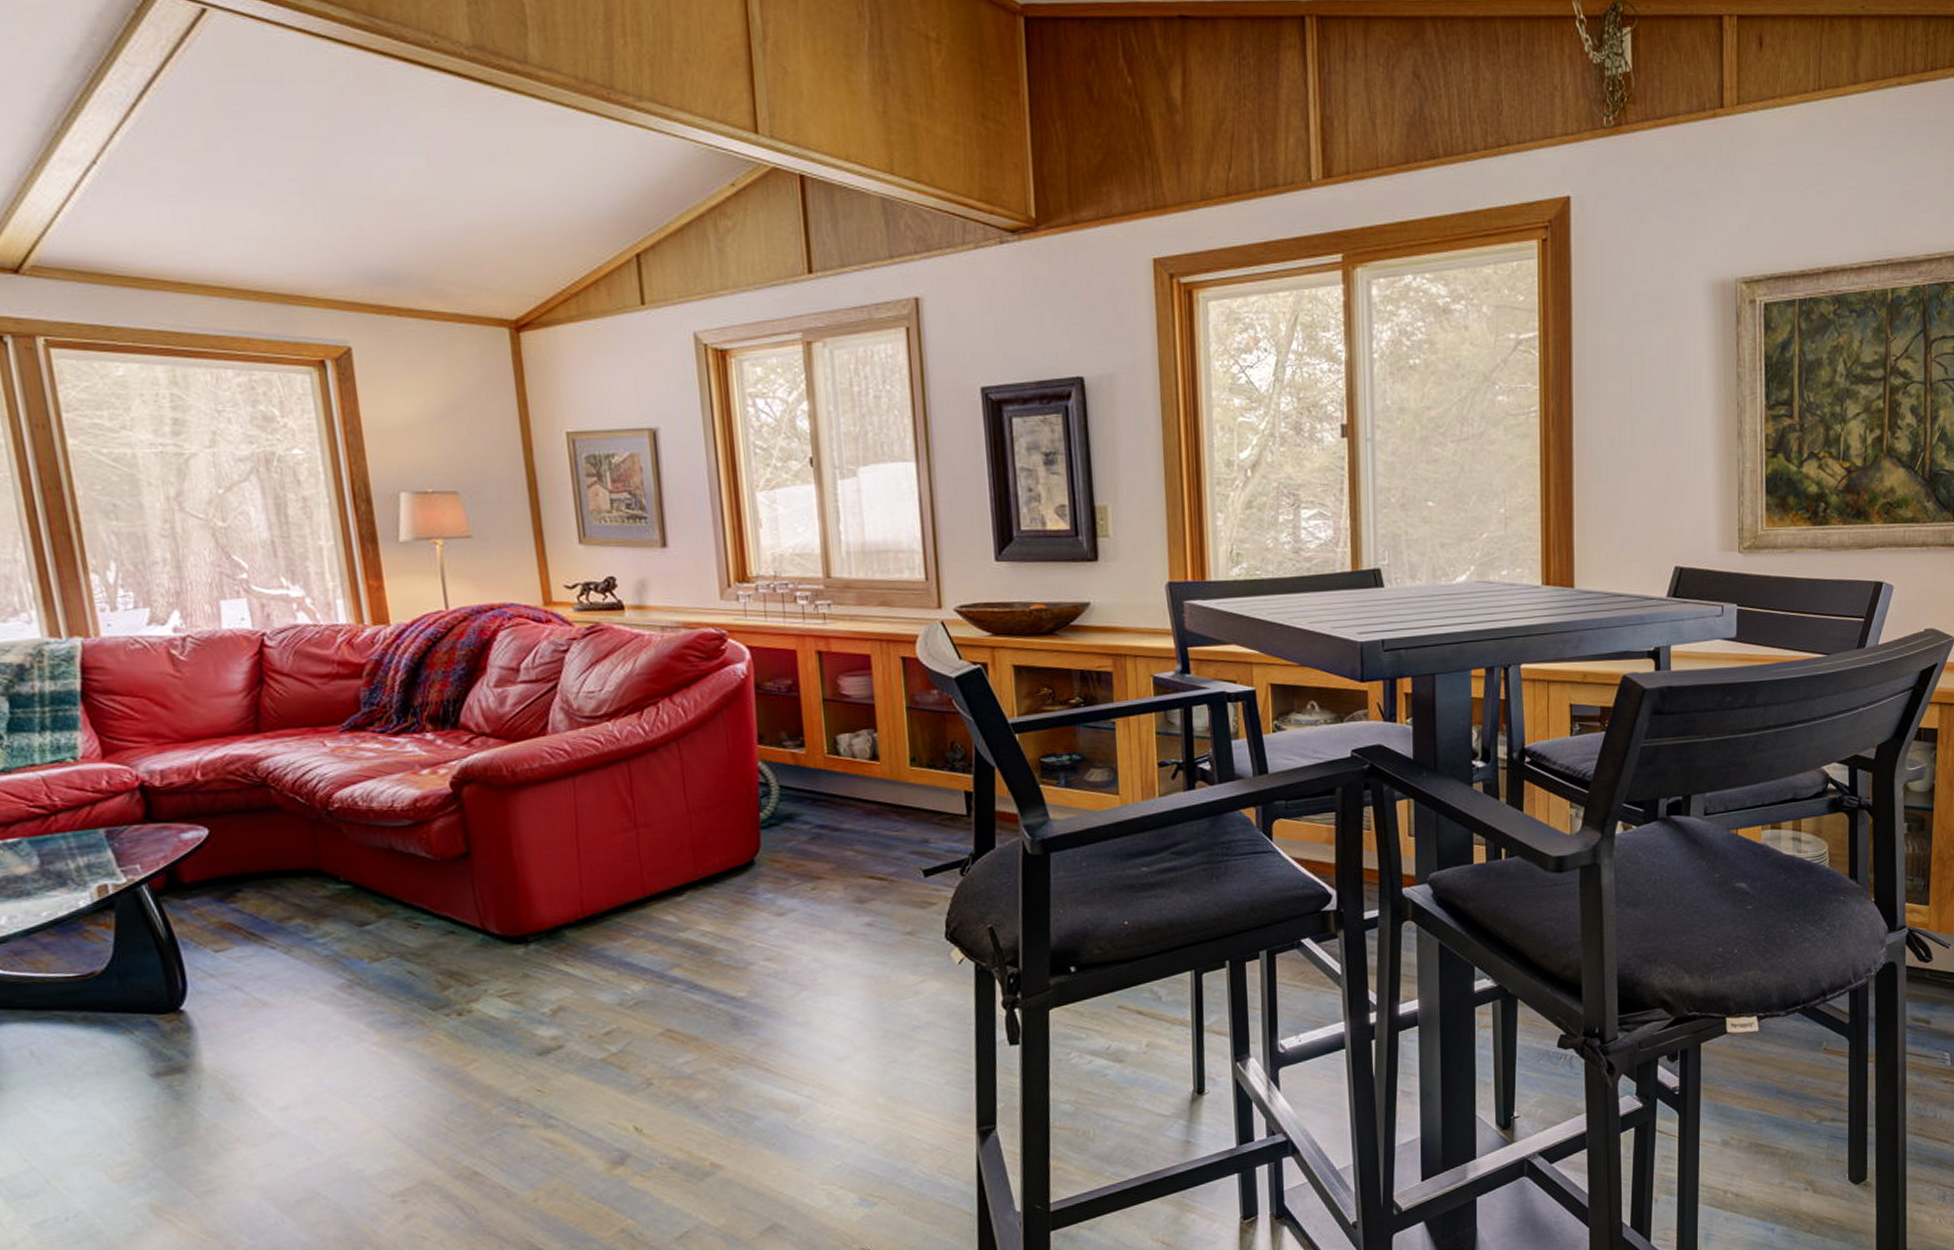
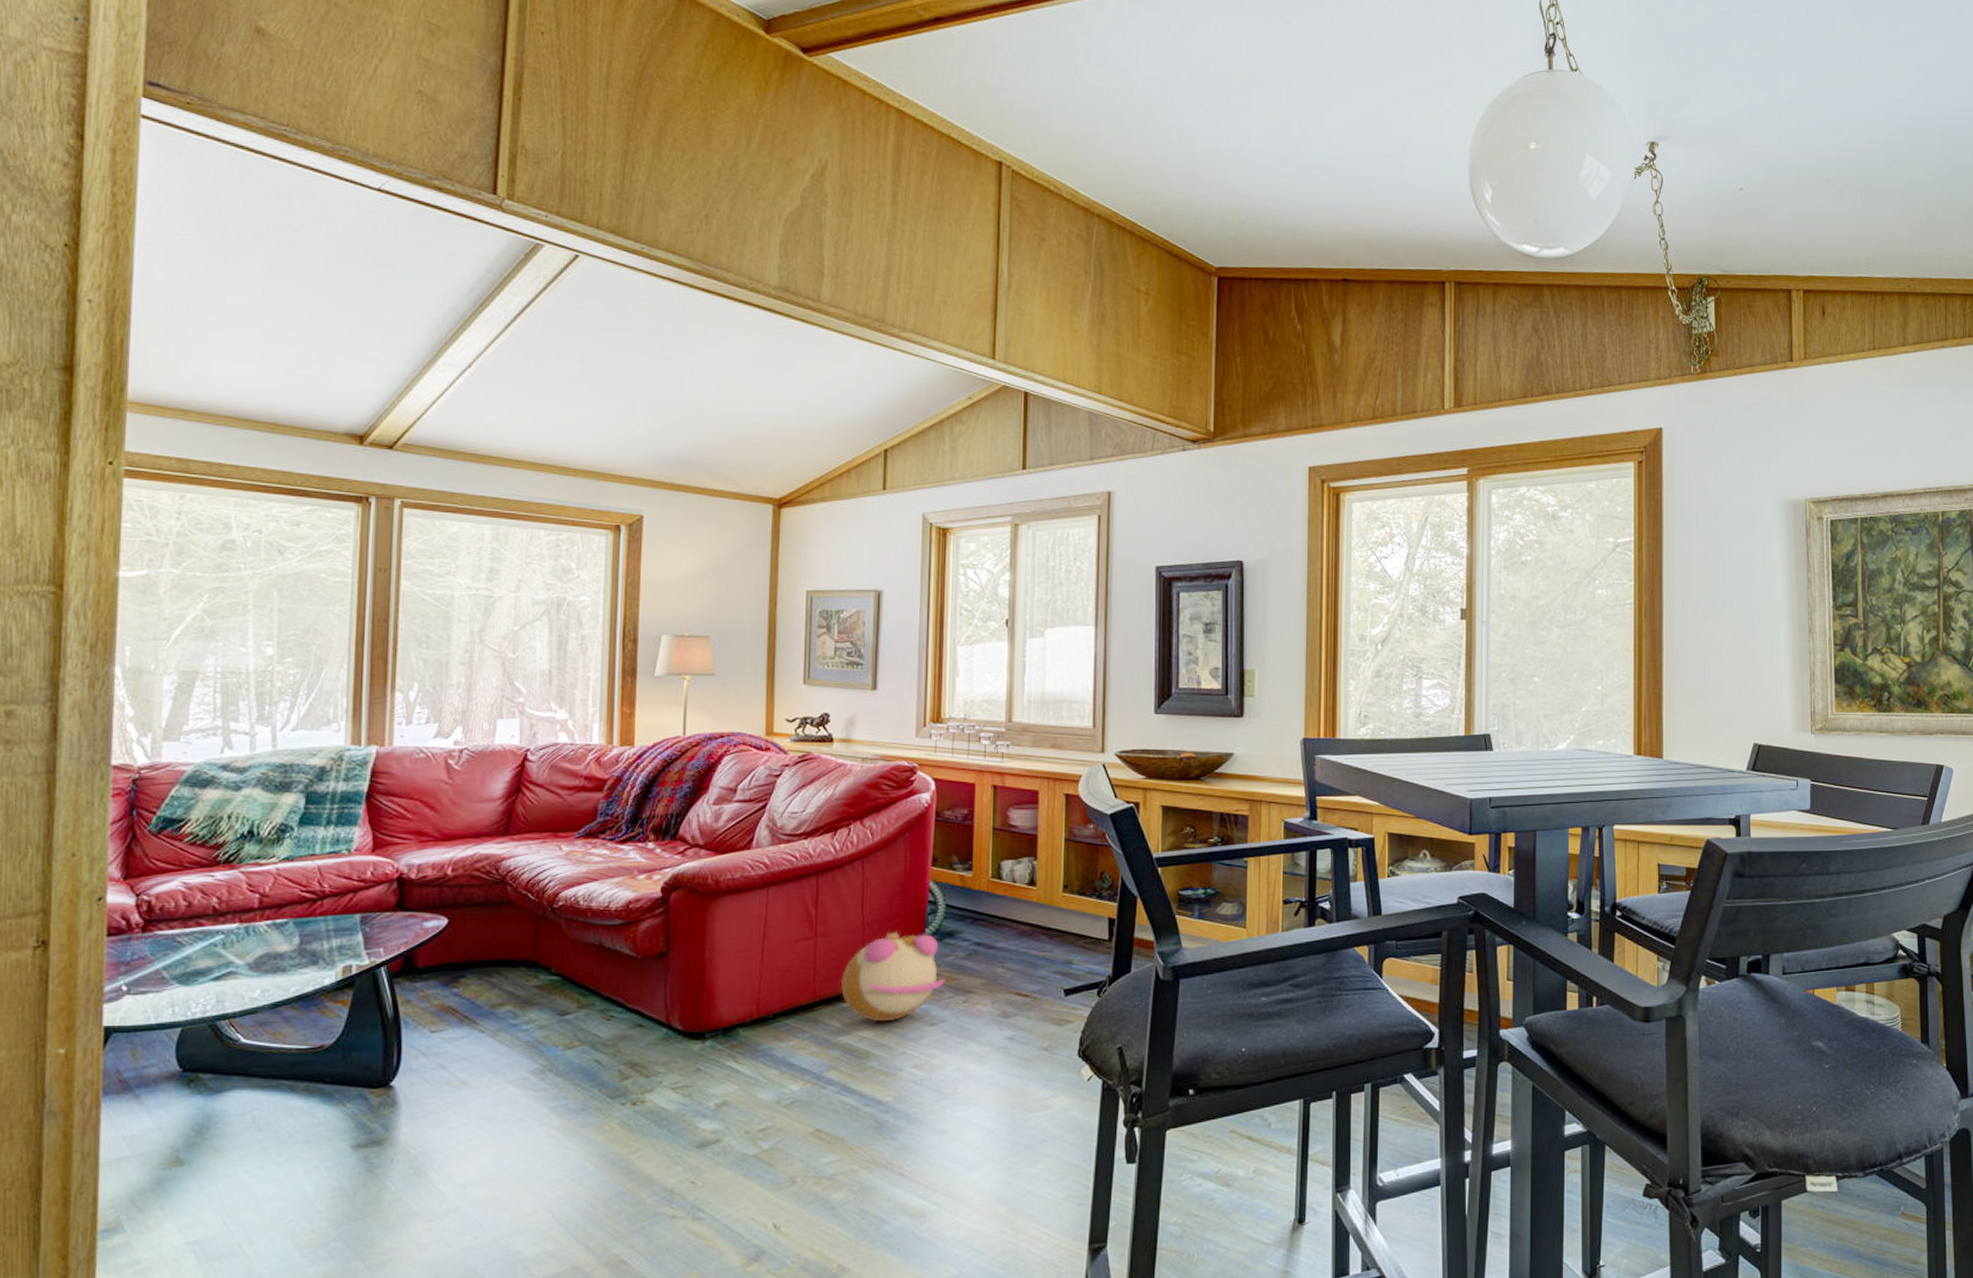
plush toy: none [671,817,790,915] -> present [840,931,946,1022]

